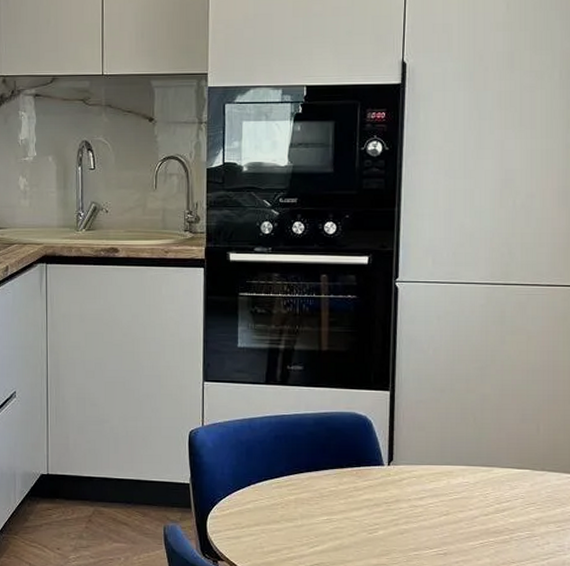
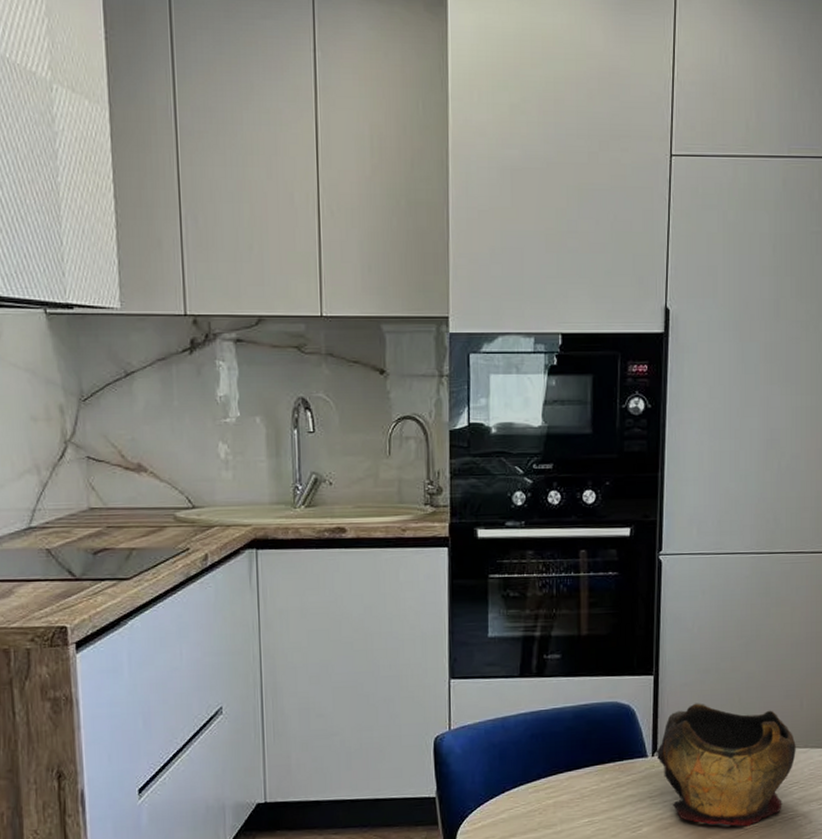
decorative bowl: none [392,419,532,540] -> present [656,703,796,827]

